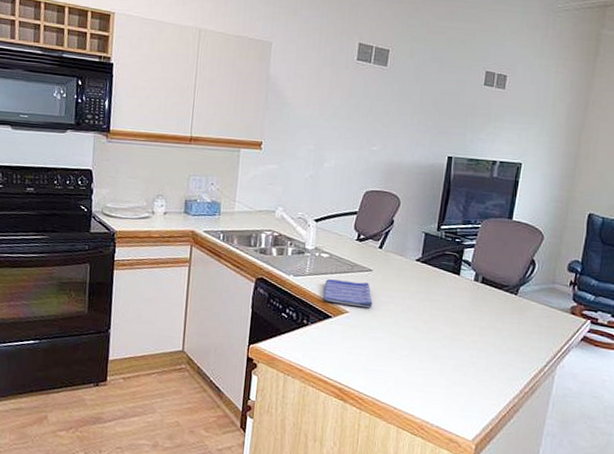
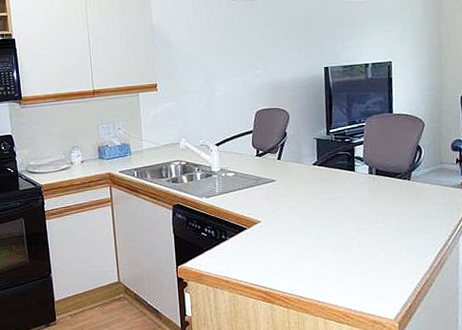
dish towel: present [323,279,373,309] -> none [234,193,281,216]

